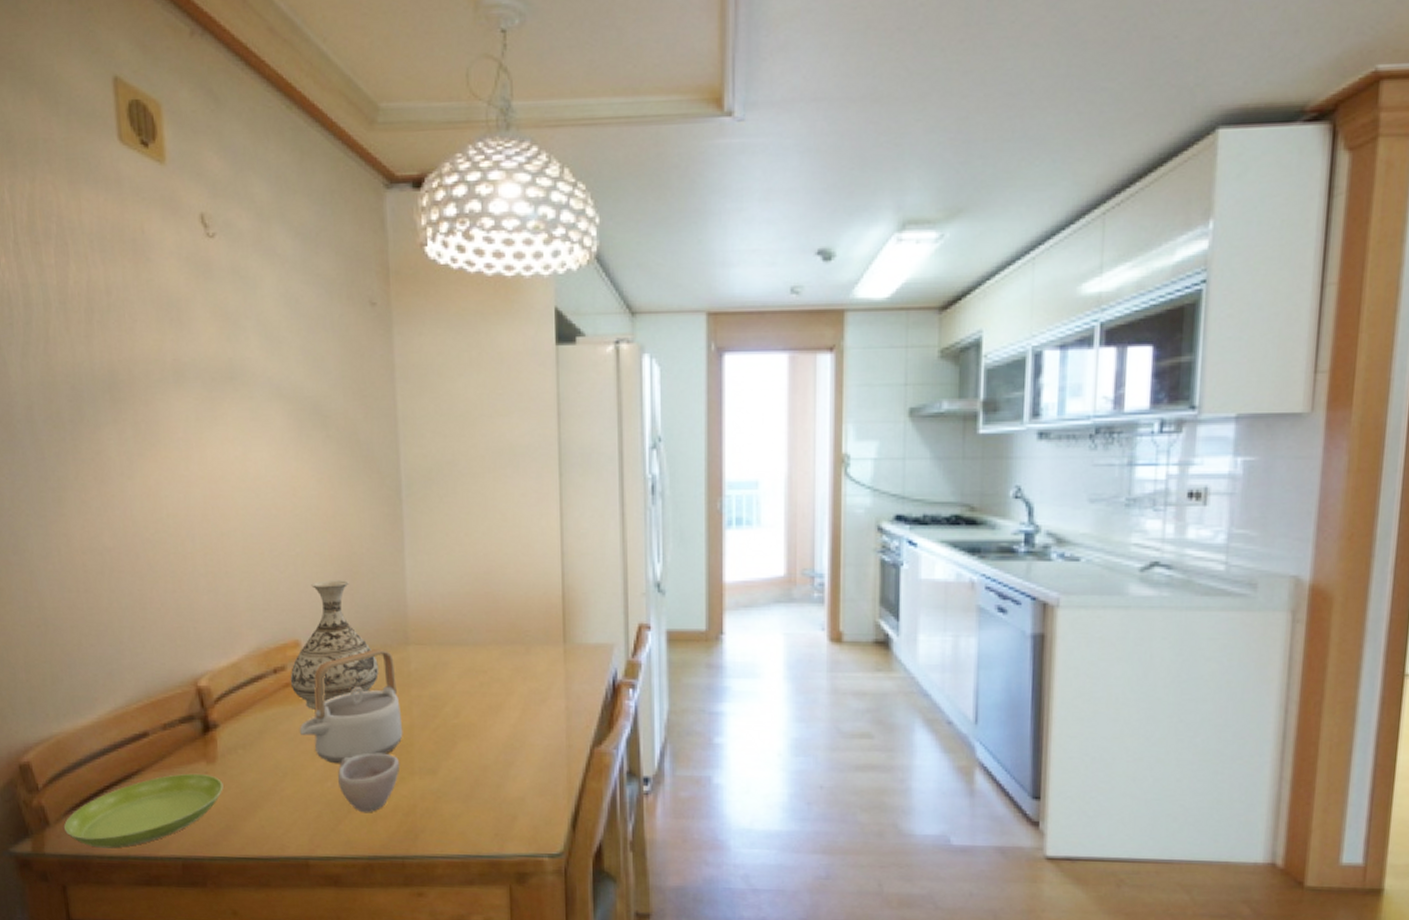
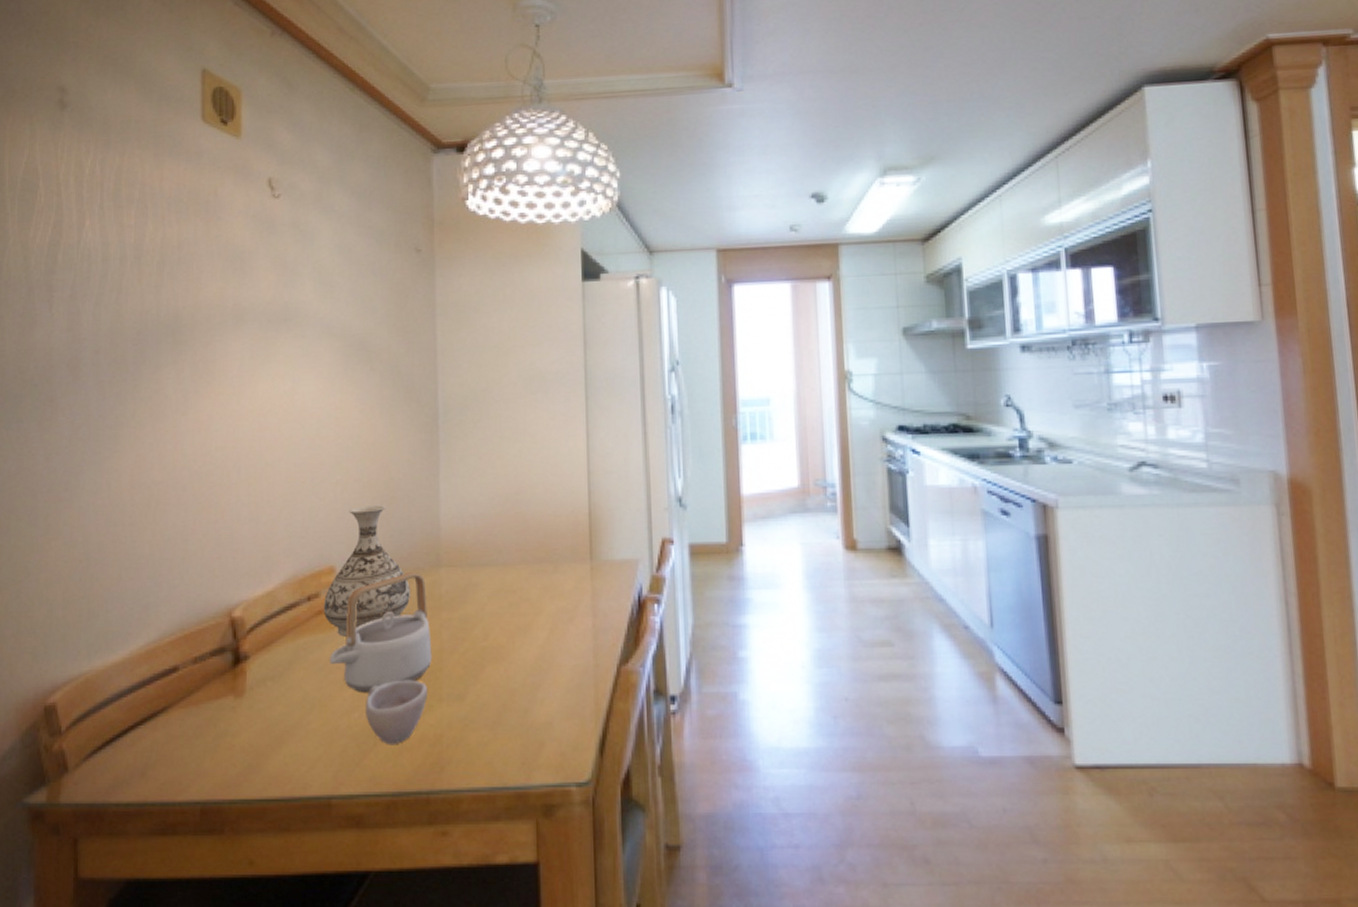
saucer: present [63,773,224,848] -> none [82,708,249,795]

